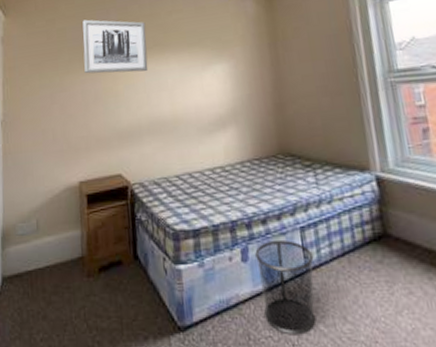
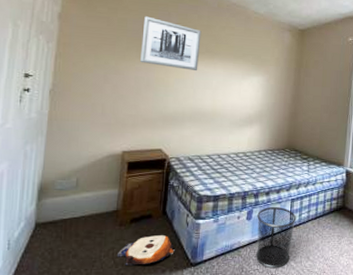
plush toy: none [88,288,156,330] -> present [116,235,175,266]

